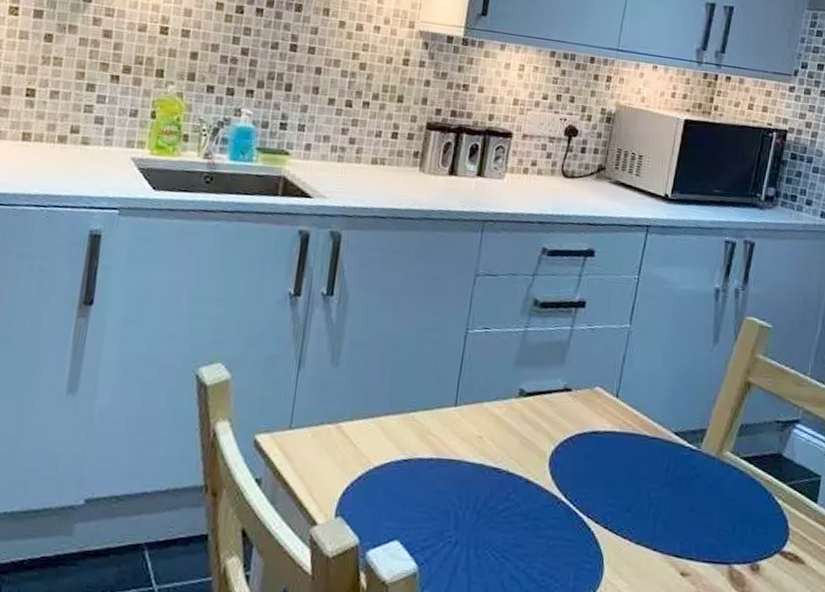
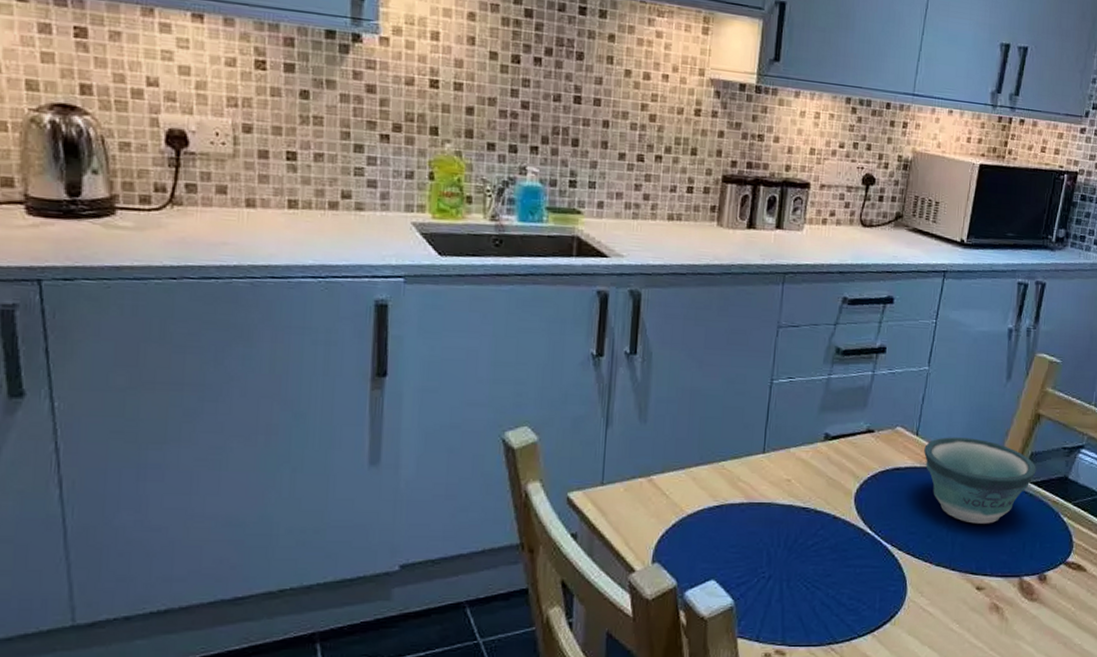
bowl: none [624,401,747,501] -> present [924,437,1036,524]

